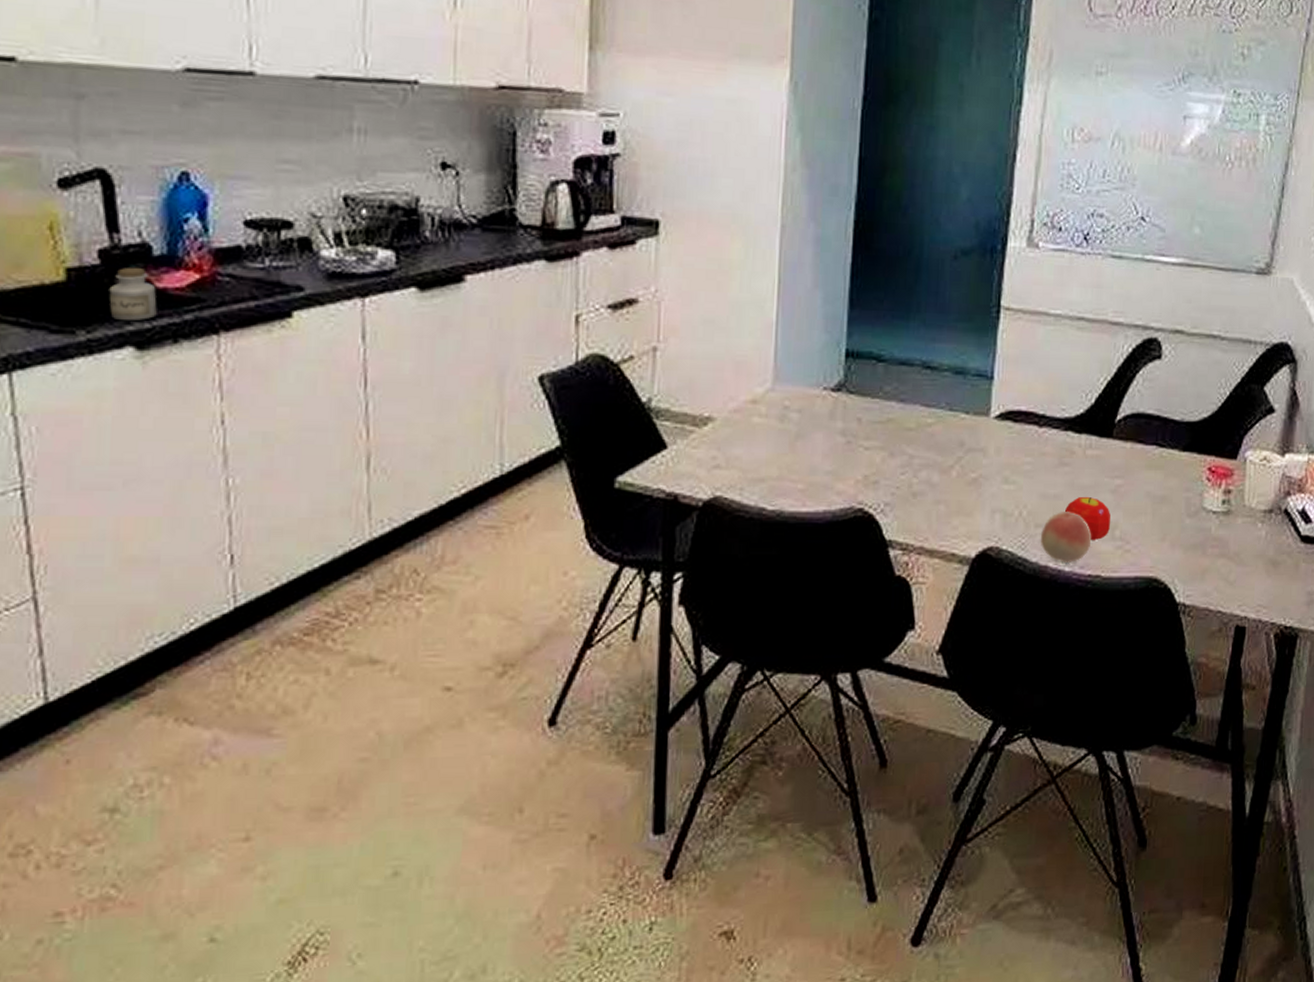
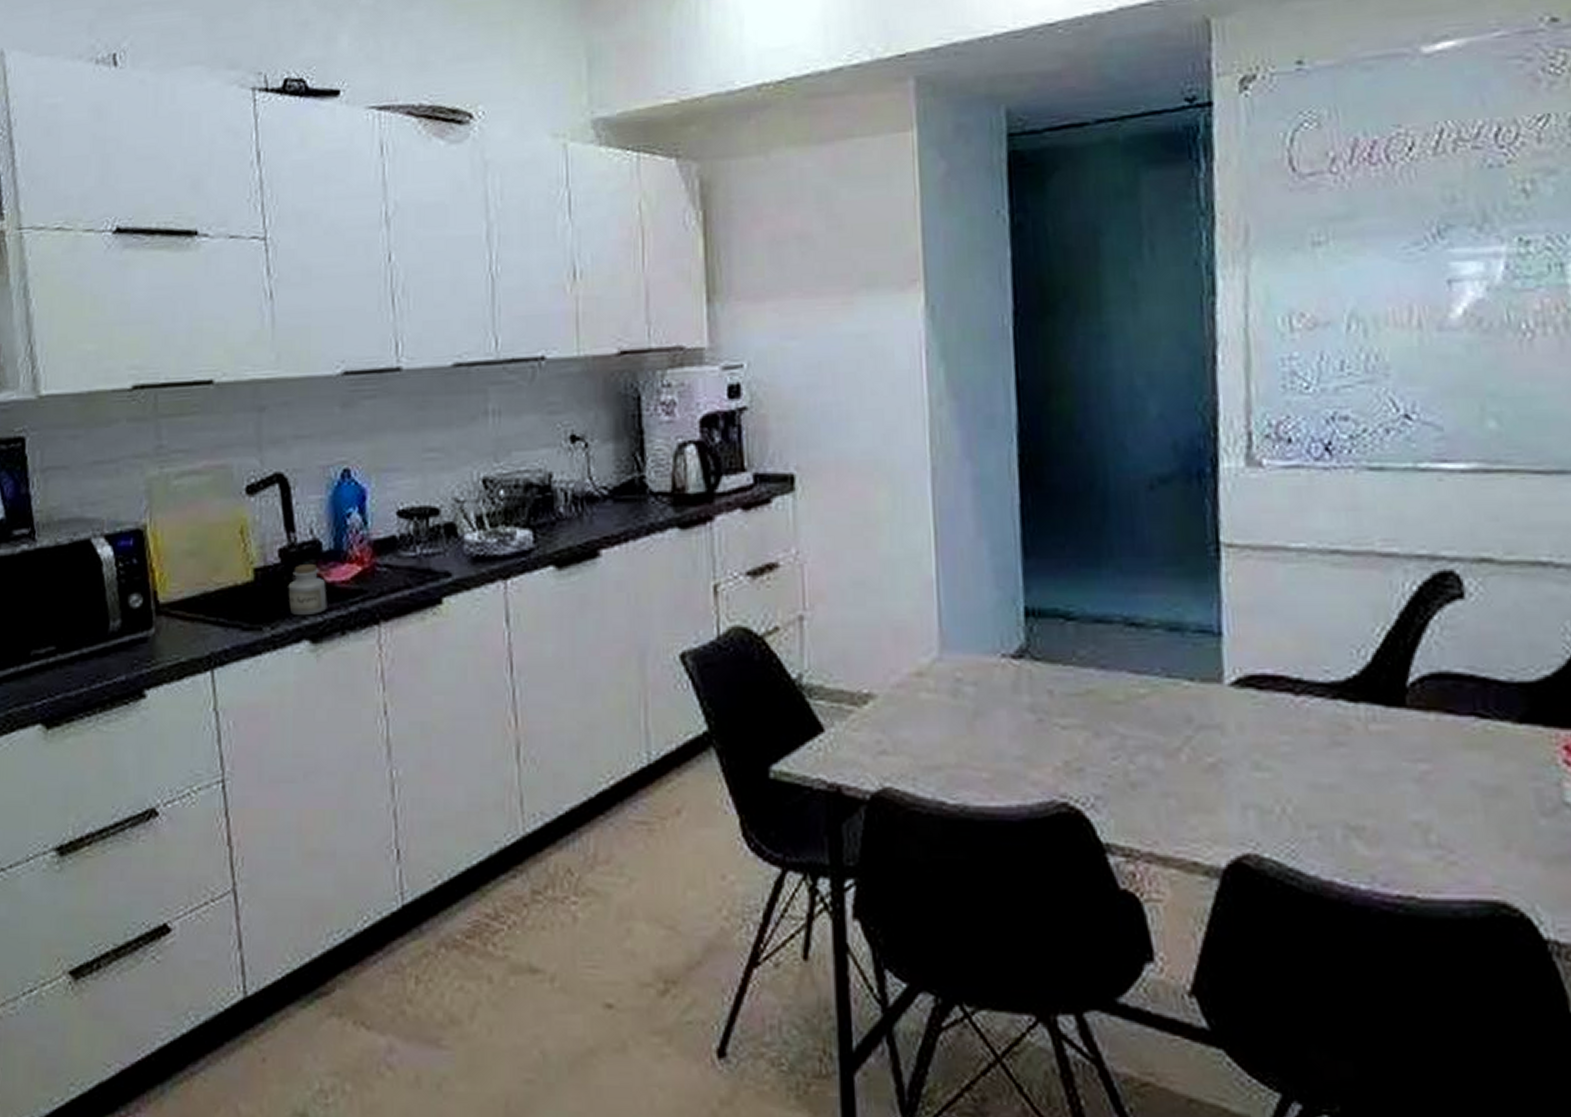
fruit: present [1040,512,1092,563] -> none [1316,808,1395,878]
fruit: present [1065,496,1110,541] -> none [1349,786,1421,849]

